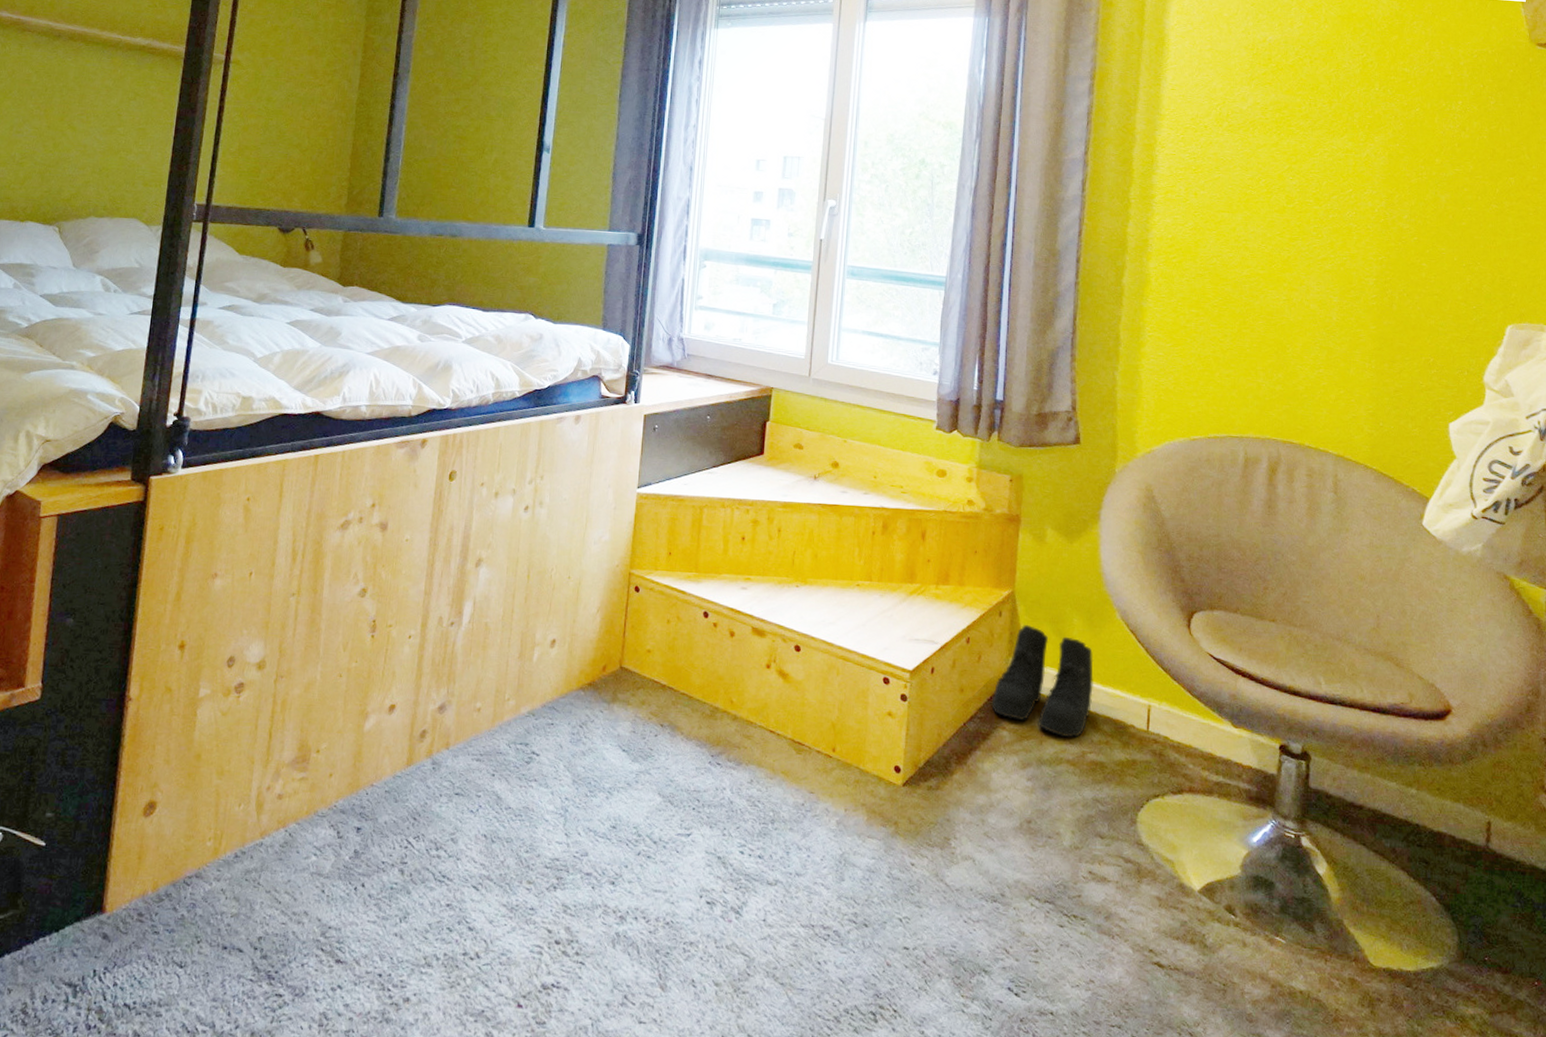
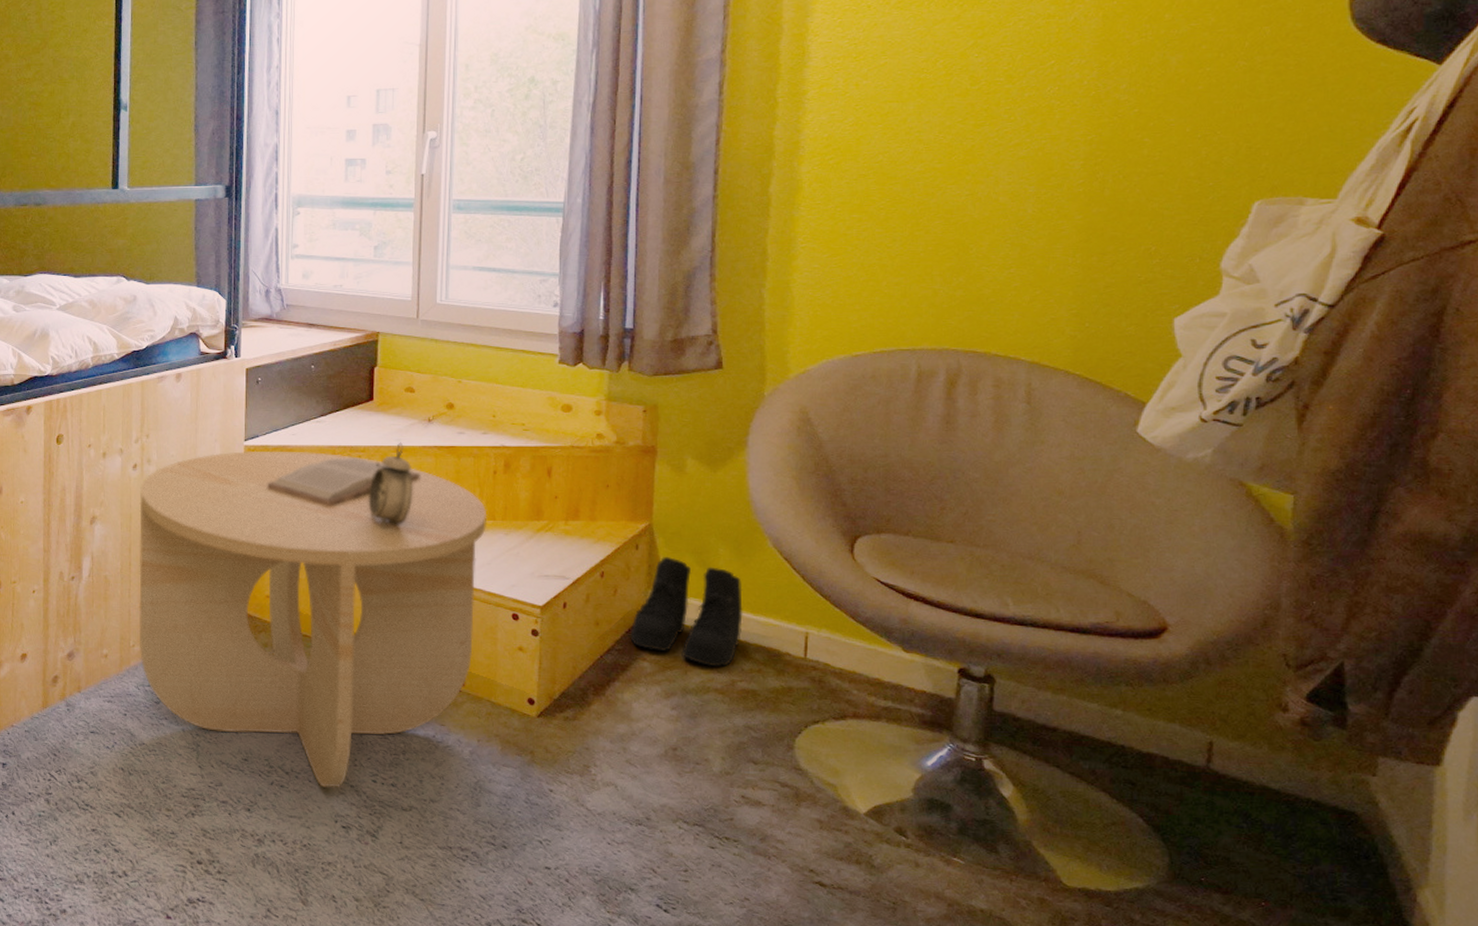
side table: none [514,498,865,860] -> present [138,450,488,788]
book: none [656,511,804,560] -> present [267,457,420,506]
alarm clock: none [753,498,797,586] -> present [368,442,413,530]

